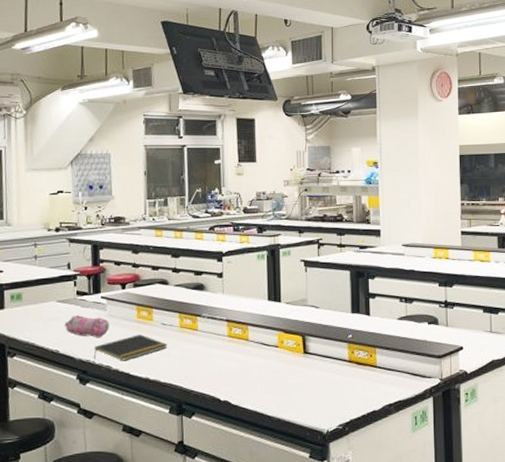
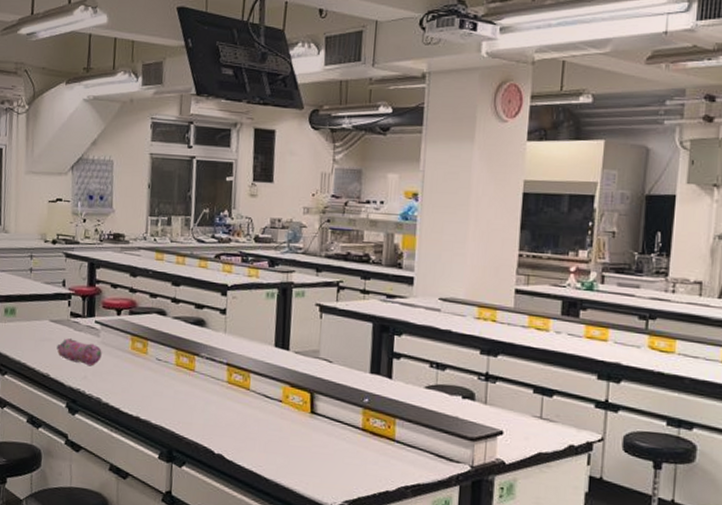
notepad: present [94,334,168,361] -> none [84,367,162,395]

